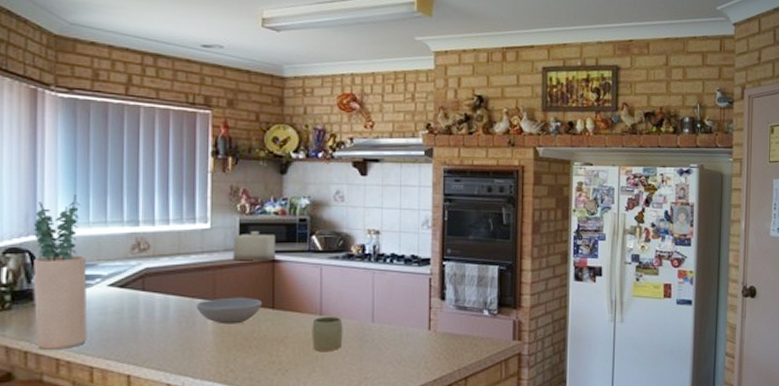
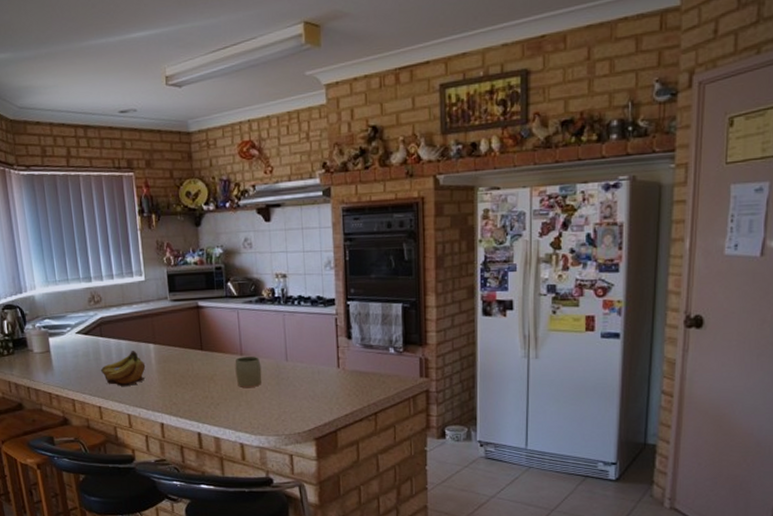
vase: present [33,195,88,350] -> none [19,258,67,386]
fruit: none [136,308,199,350] -> present [100,351,146,386]
bowl: present [196,297,262,325] -> none [141,340,192,364]
canister: present [232,231,275,261] -> none [163,281,199,309]

